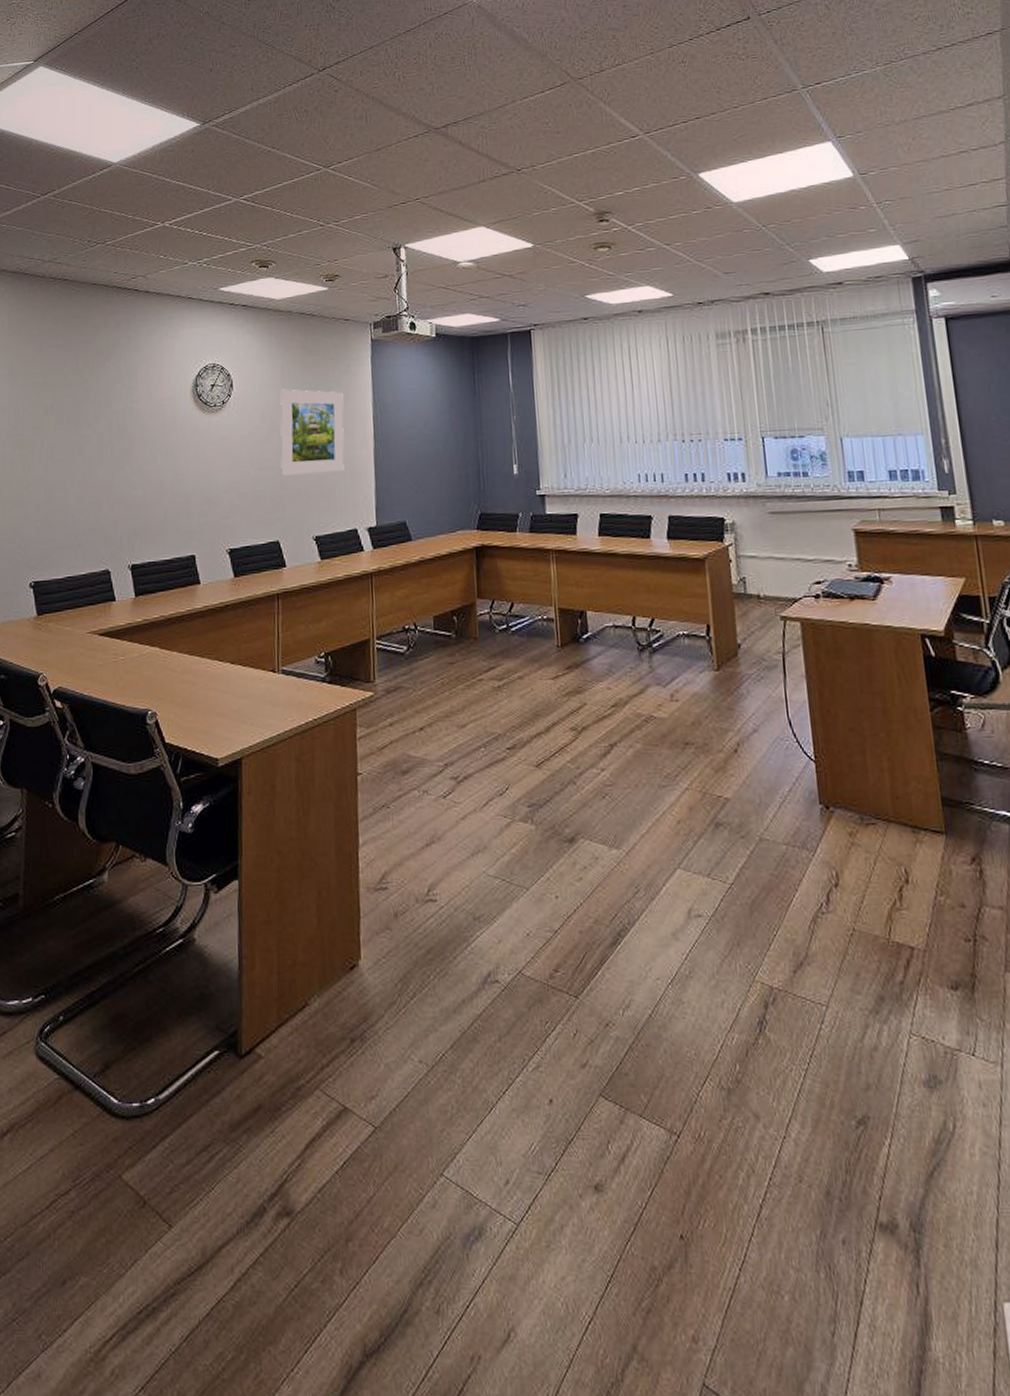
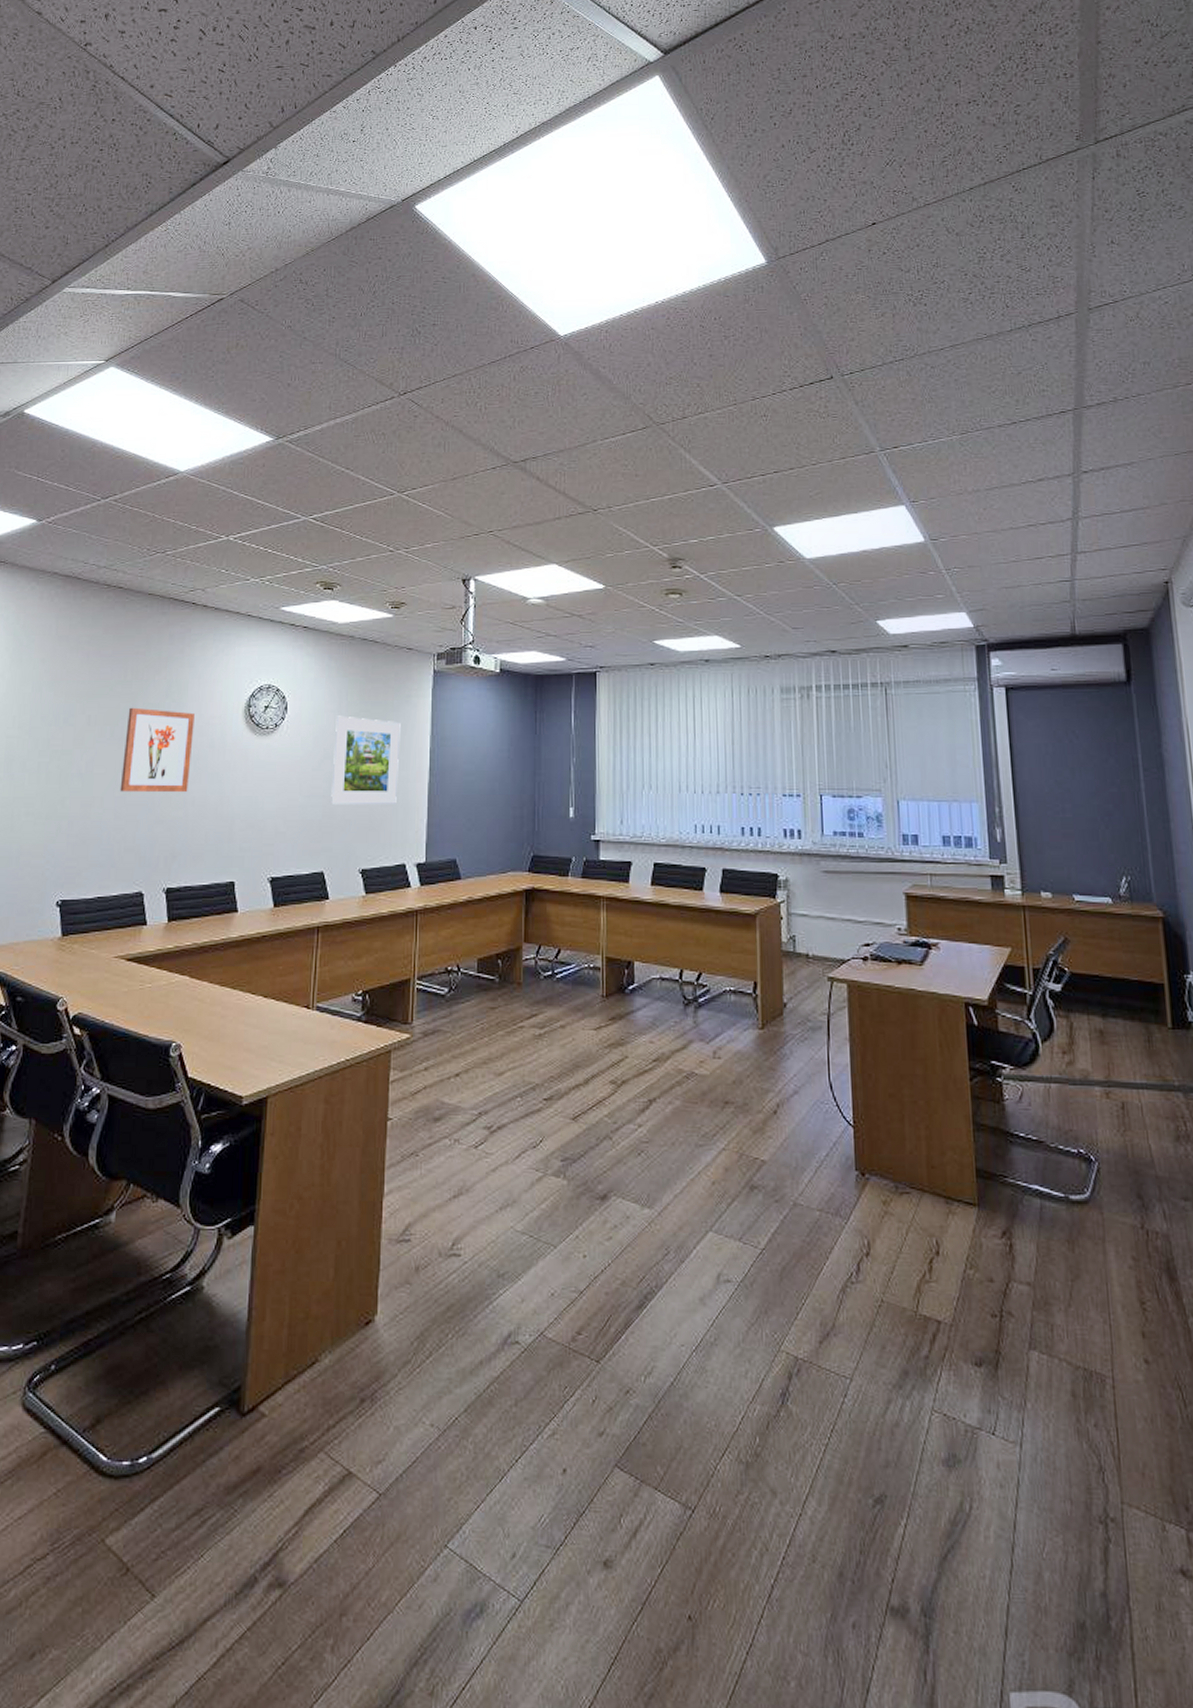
wall art: none [80,394,146,476] -> present [119,707,194,793]

